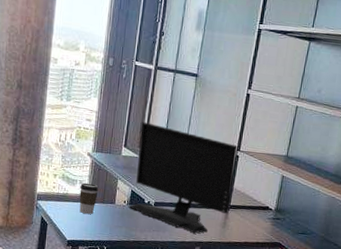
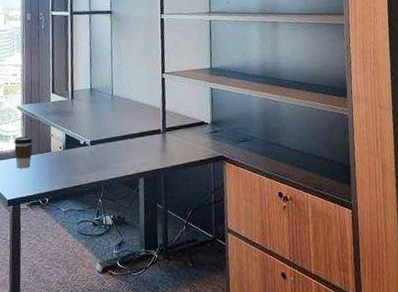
computer monitor: present [128,122,237,234] -> none [64,65,165,165]

